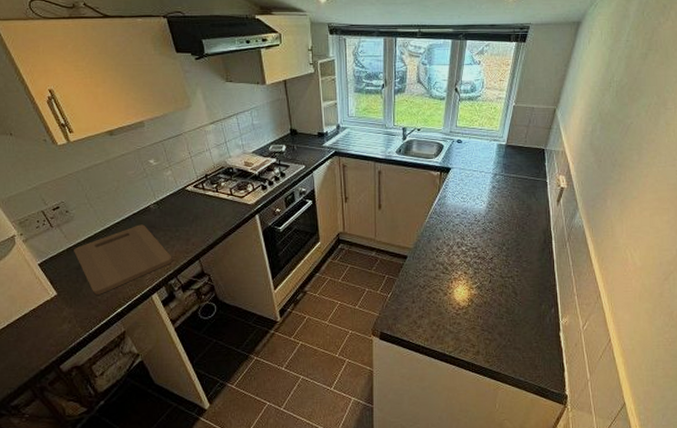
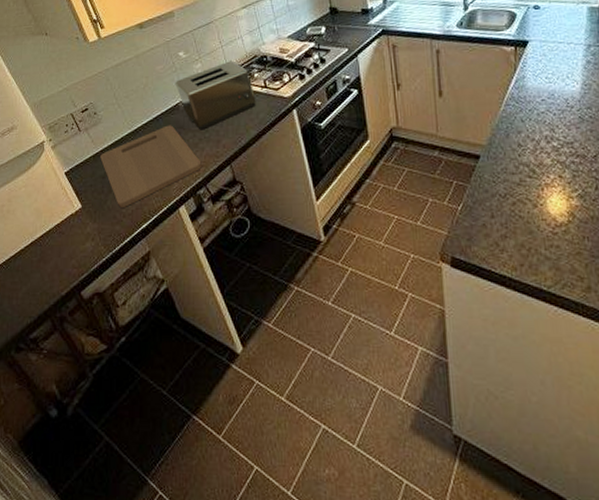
toaster: none [147,170,223,230] -> present [176,61,256,130]

